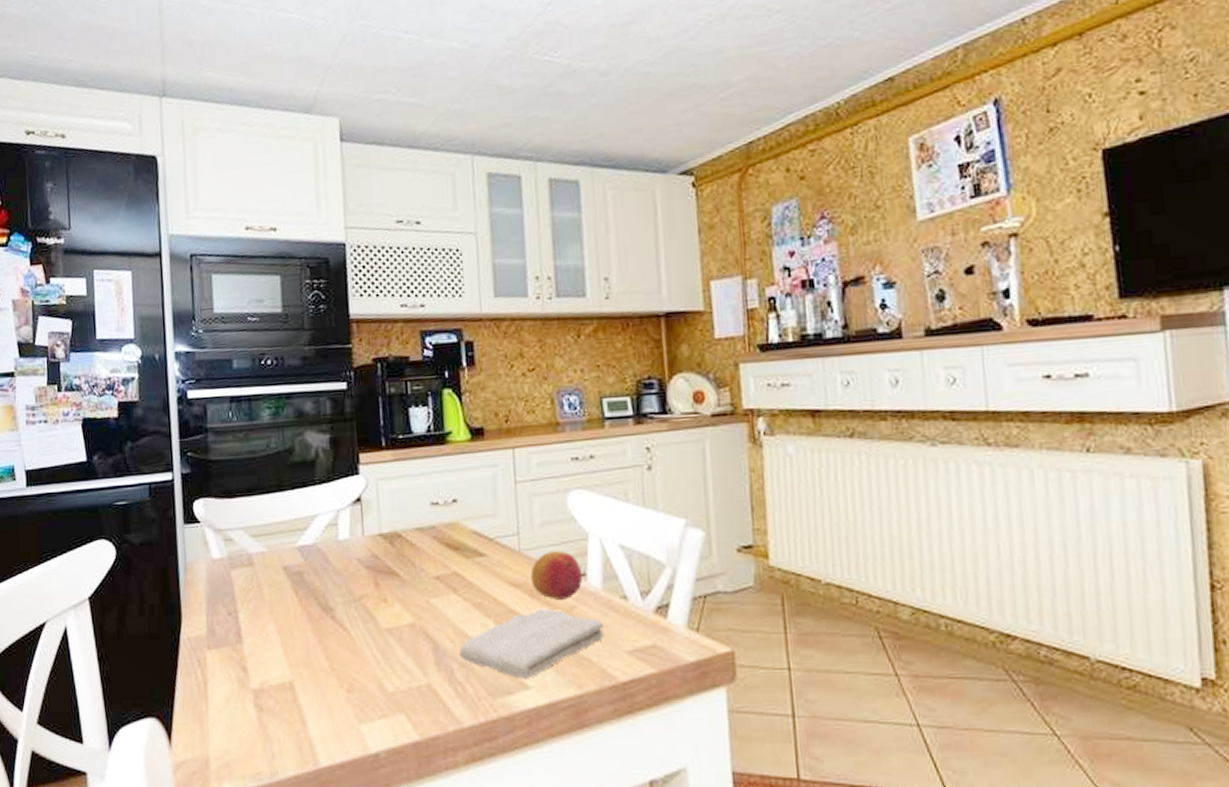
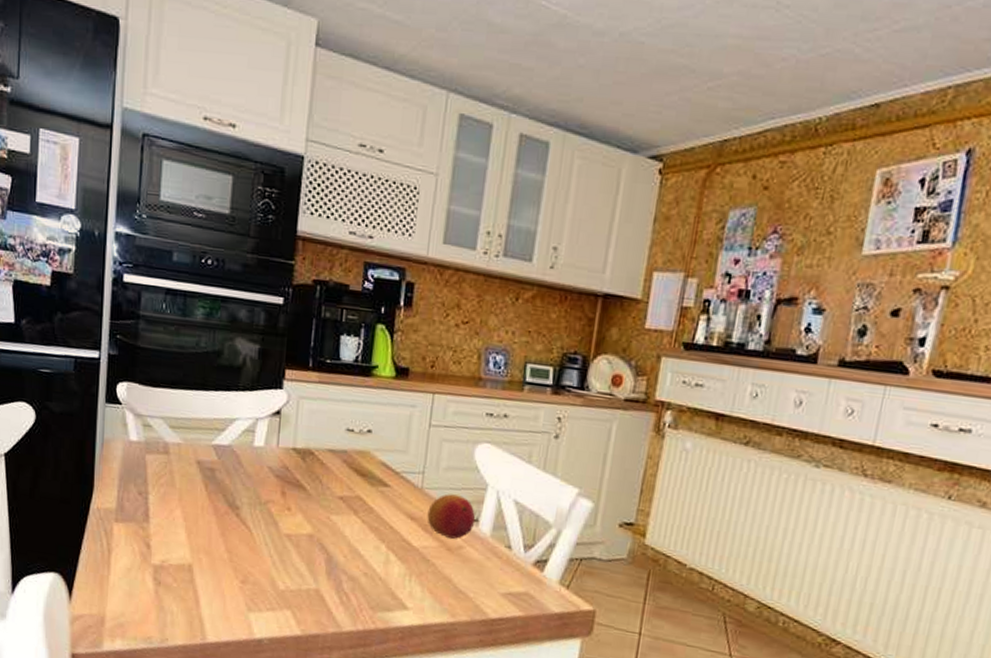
washcloth: present [459,608,605,679] -> none [349,542,485,601]

